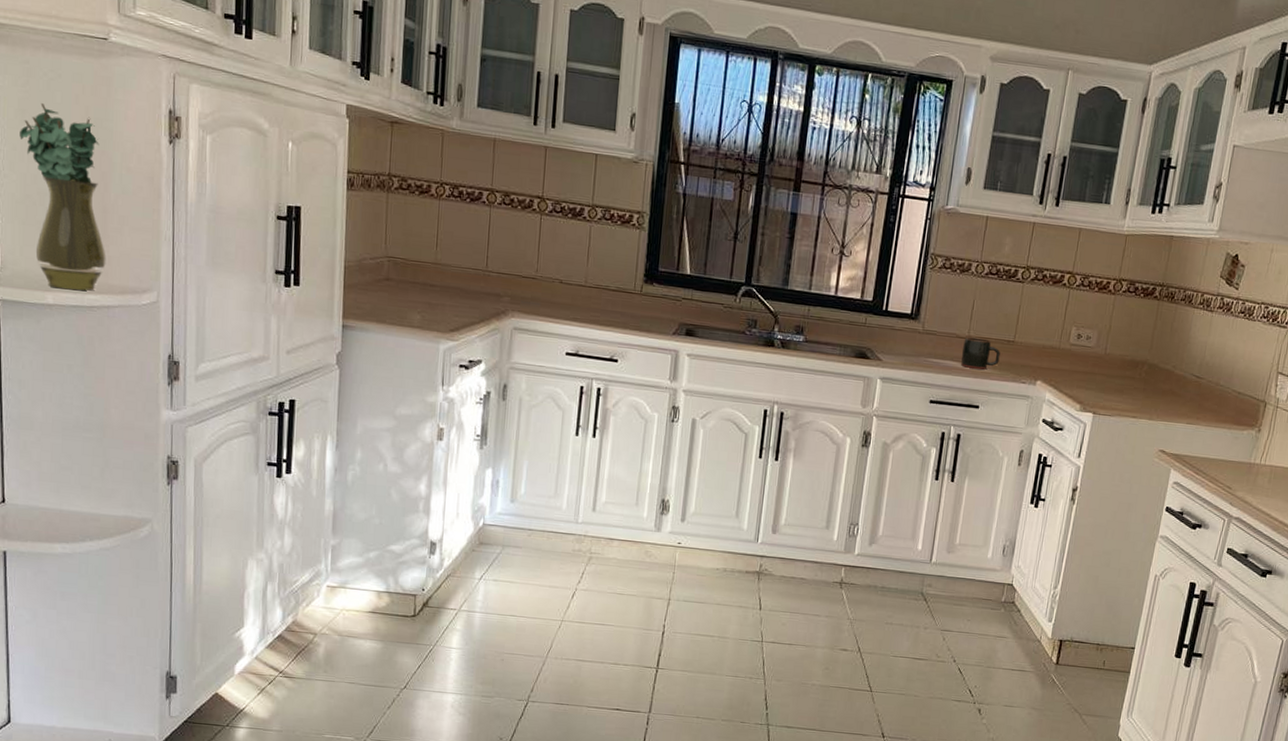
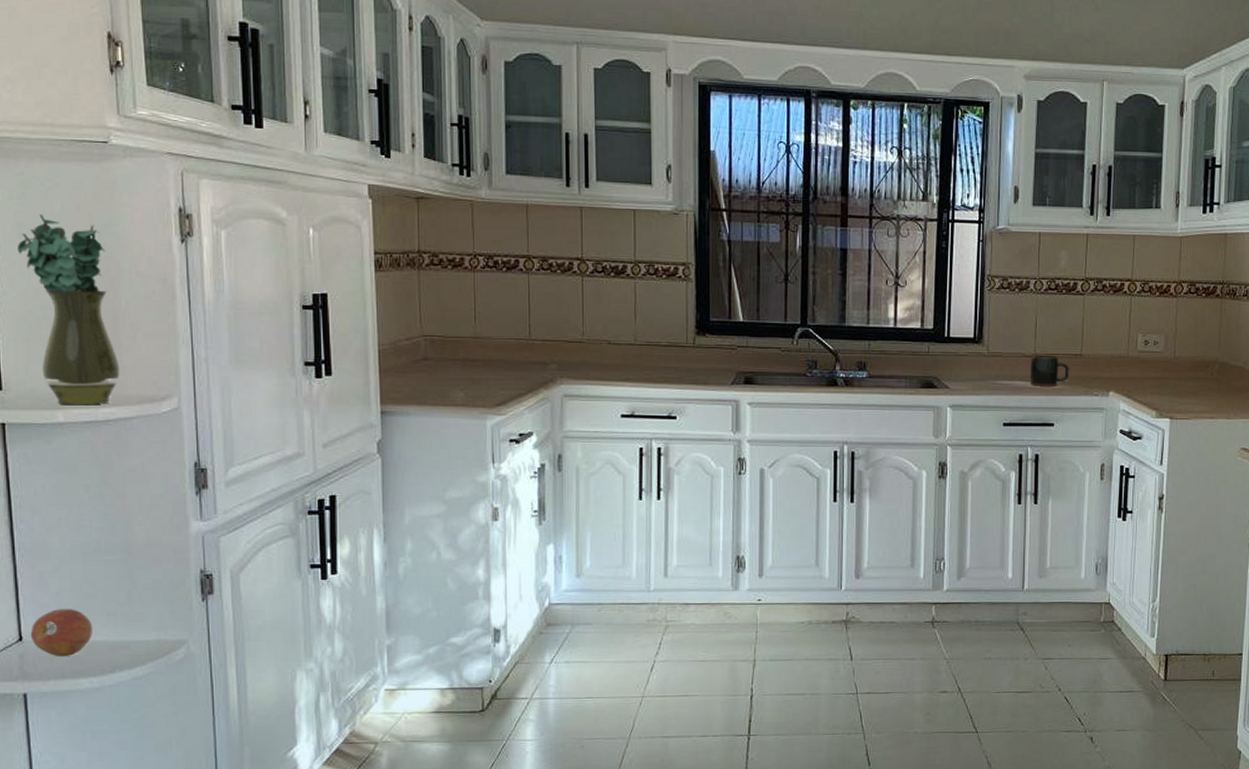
fruit: none [12,477,68,522] -> present [30,609,92,657]

